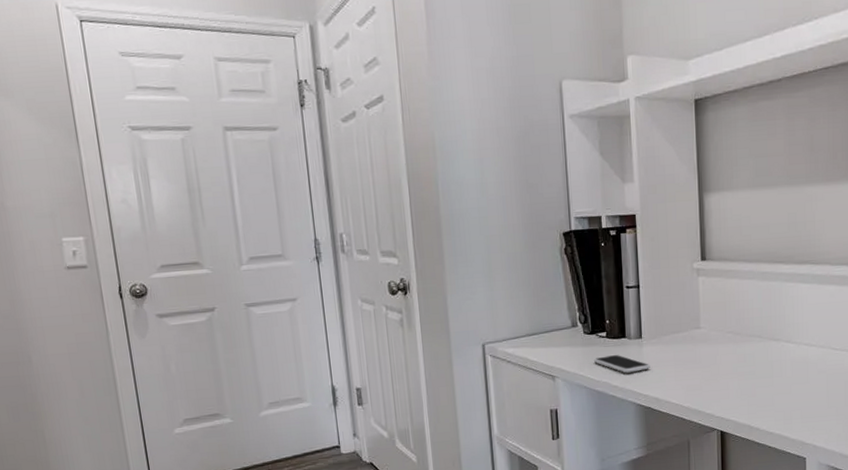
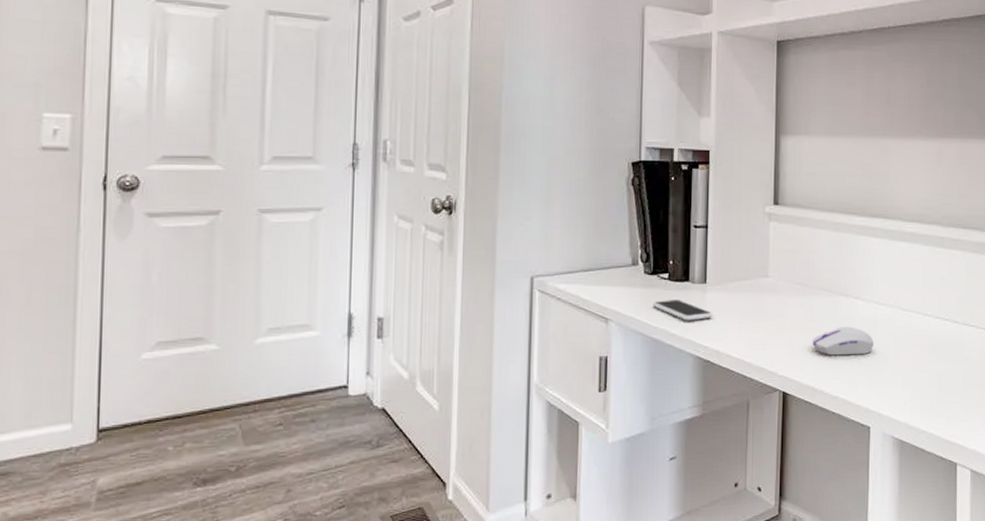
computer mouse: none [746,368,807,396] -> present [812,326,874,356]

